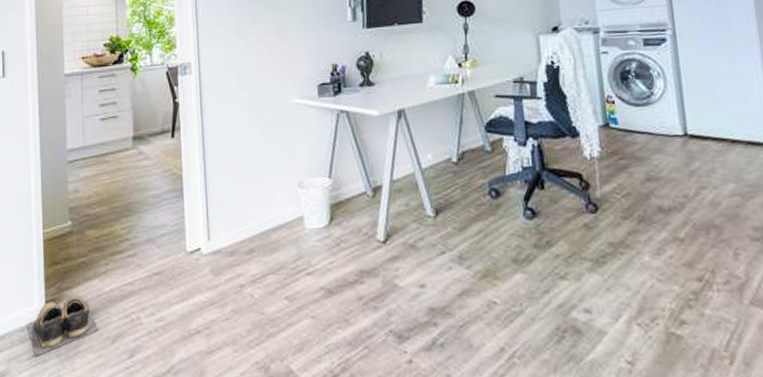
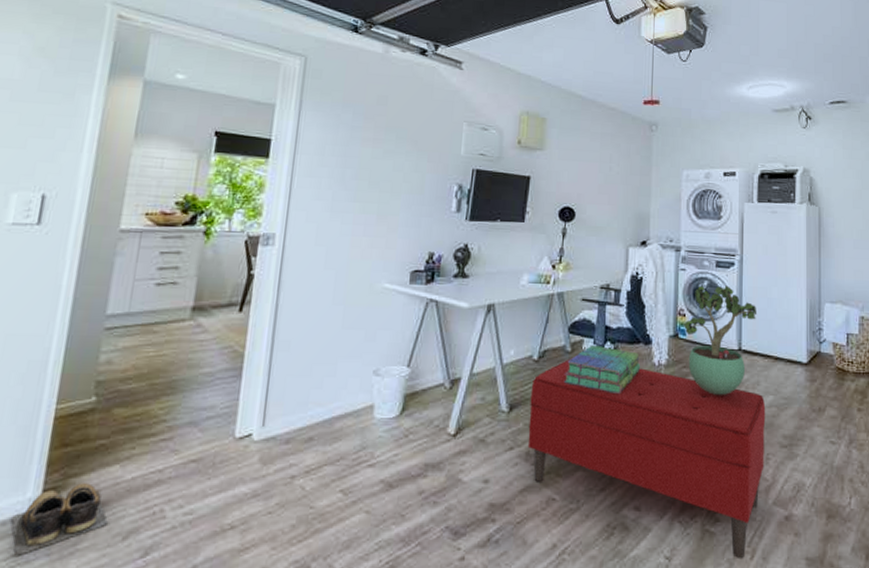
bench: none [454,158,734,365] -> present [527,358,766,560]
stack of books: none [487,142,571,193] -> present [563,344,641,395]
potted plant: none [613,65,702,187] -> present [683,285,757,395]

